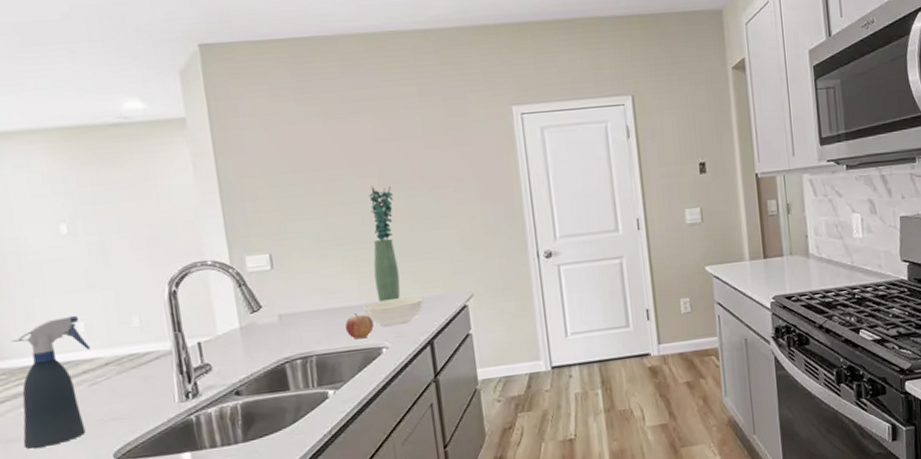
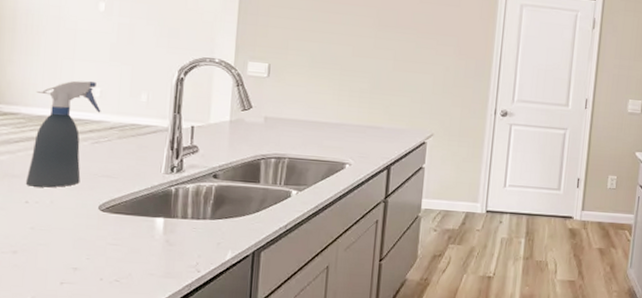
fruit: present [344,313,374,339] -> none [318,129,343,153]
bowl: present [363,296,424,327] -> none [337,122,390,148]
vase: present [368,185,401,302] -> none [351,24,384,125]

